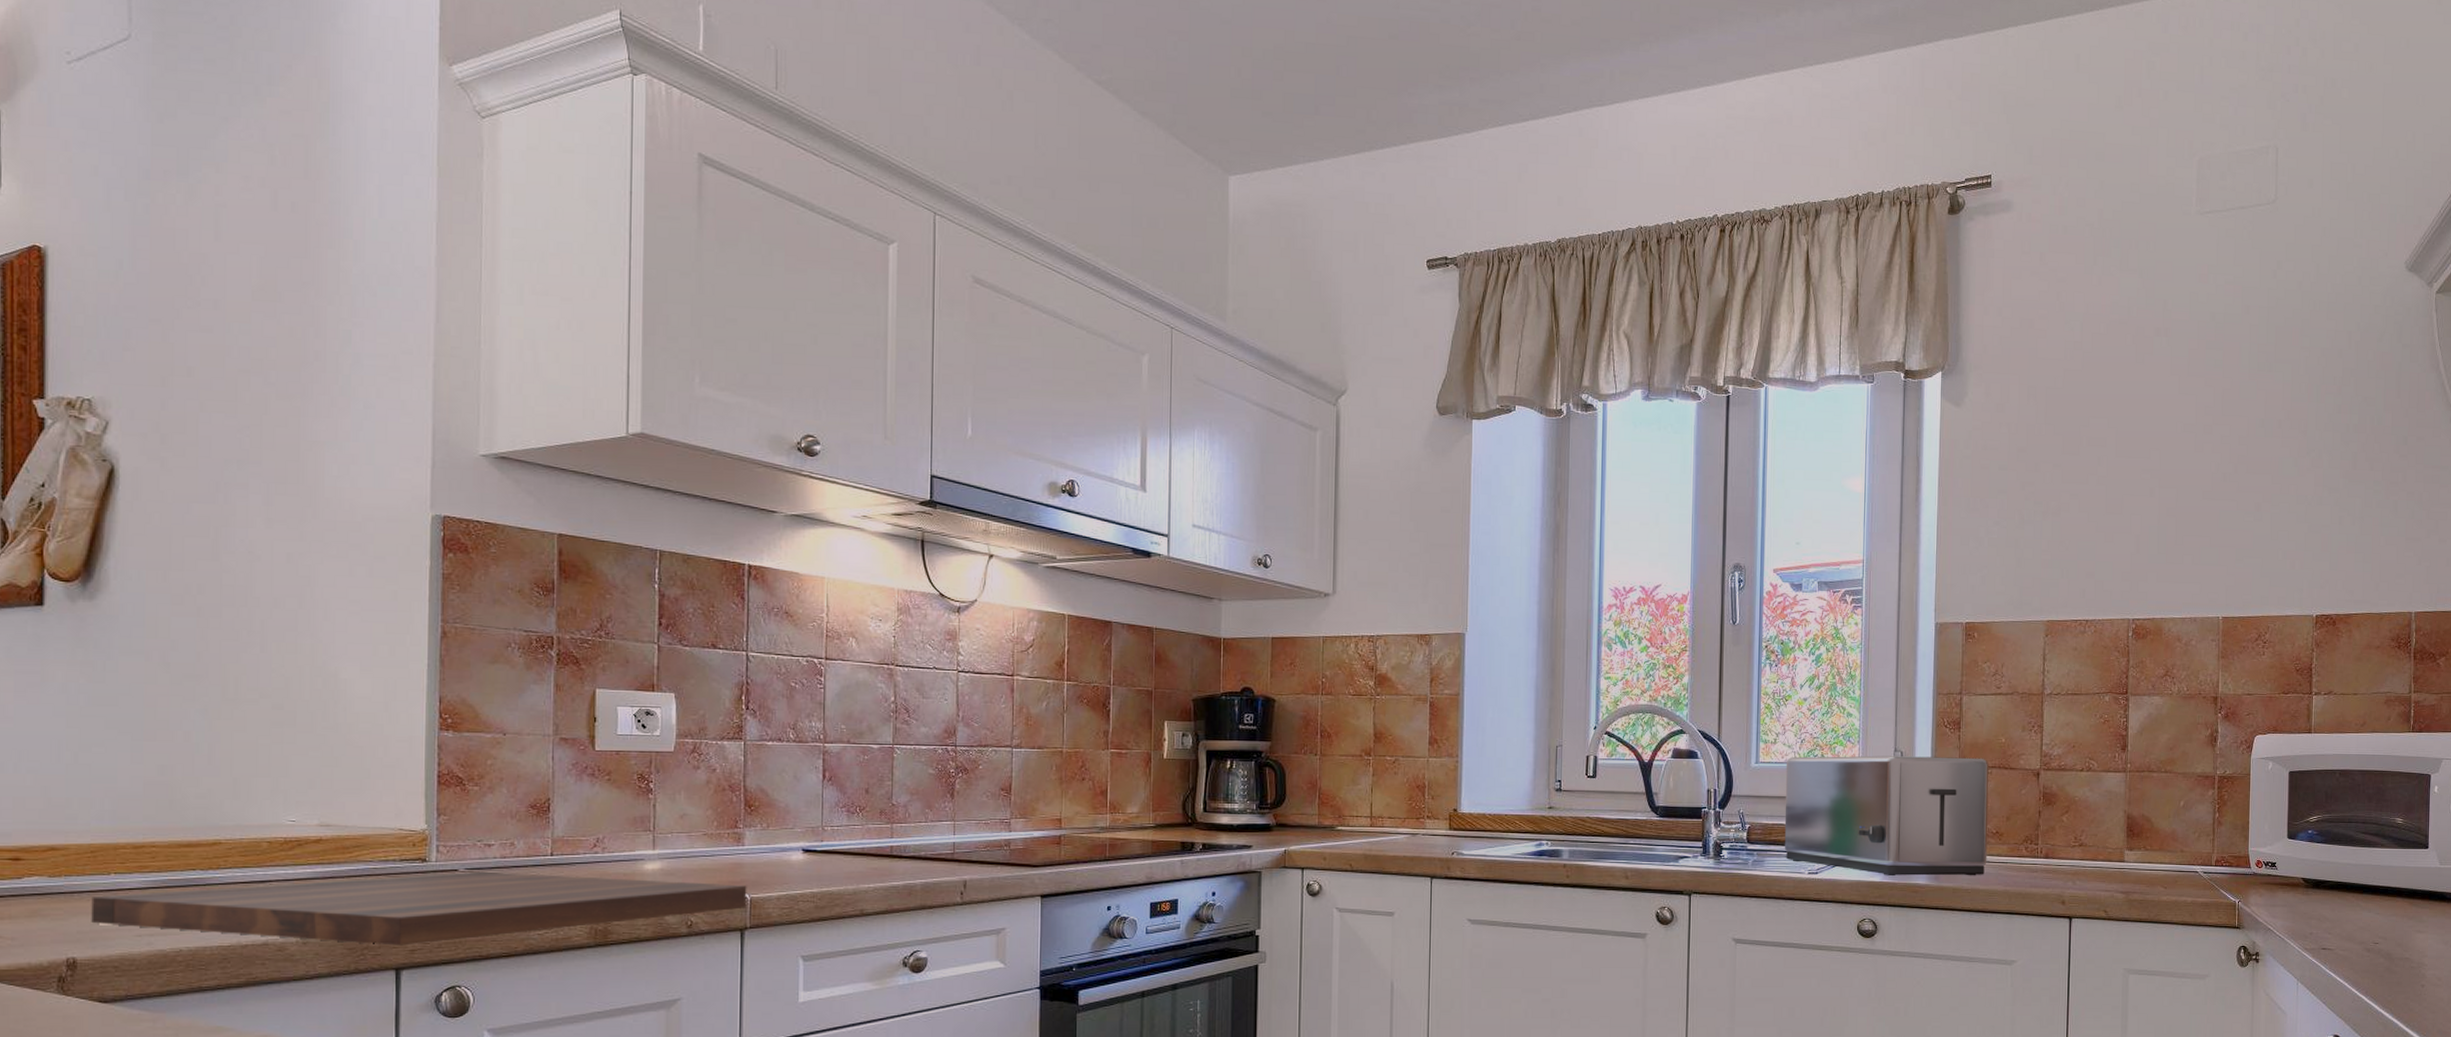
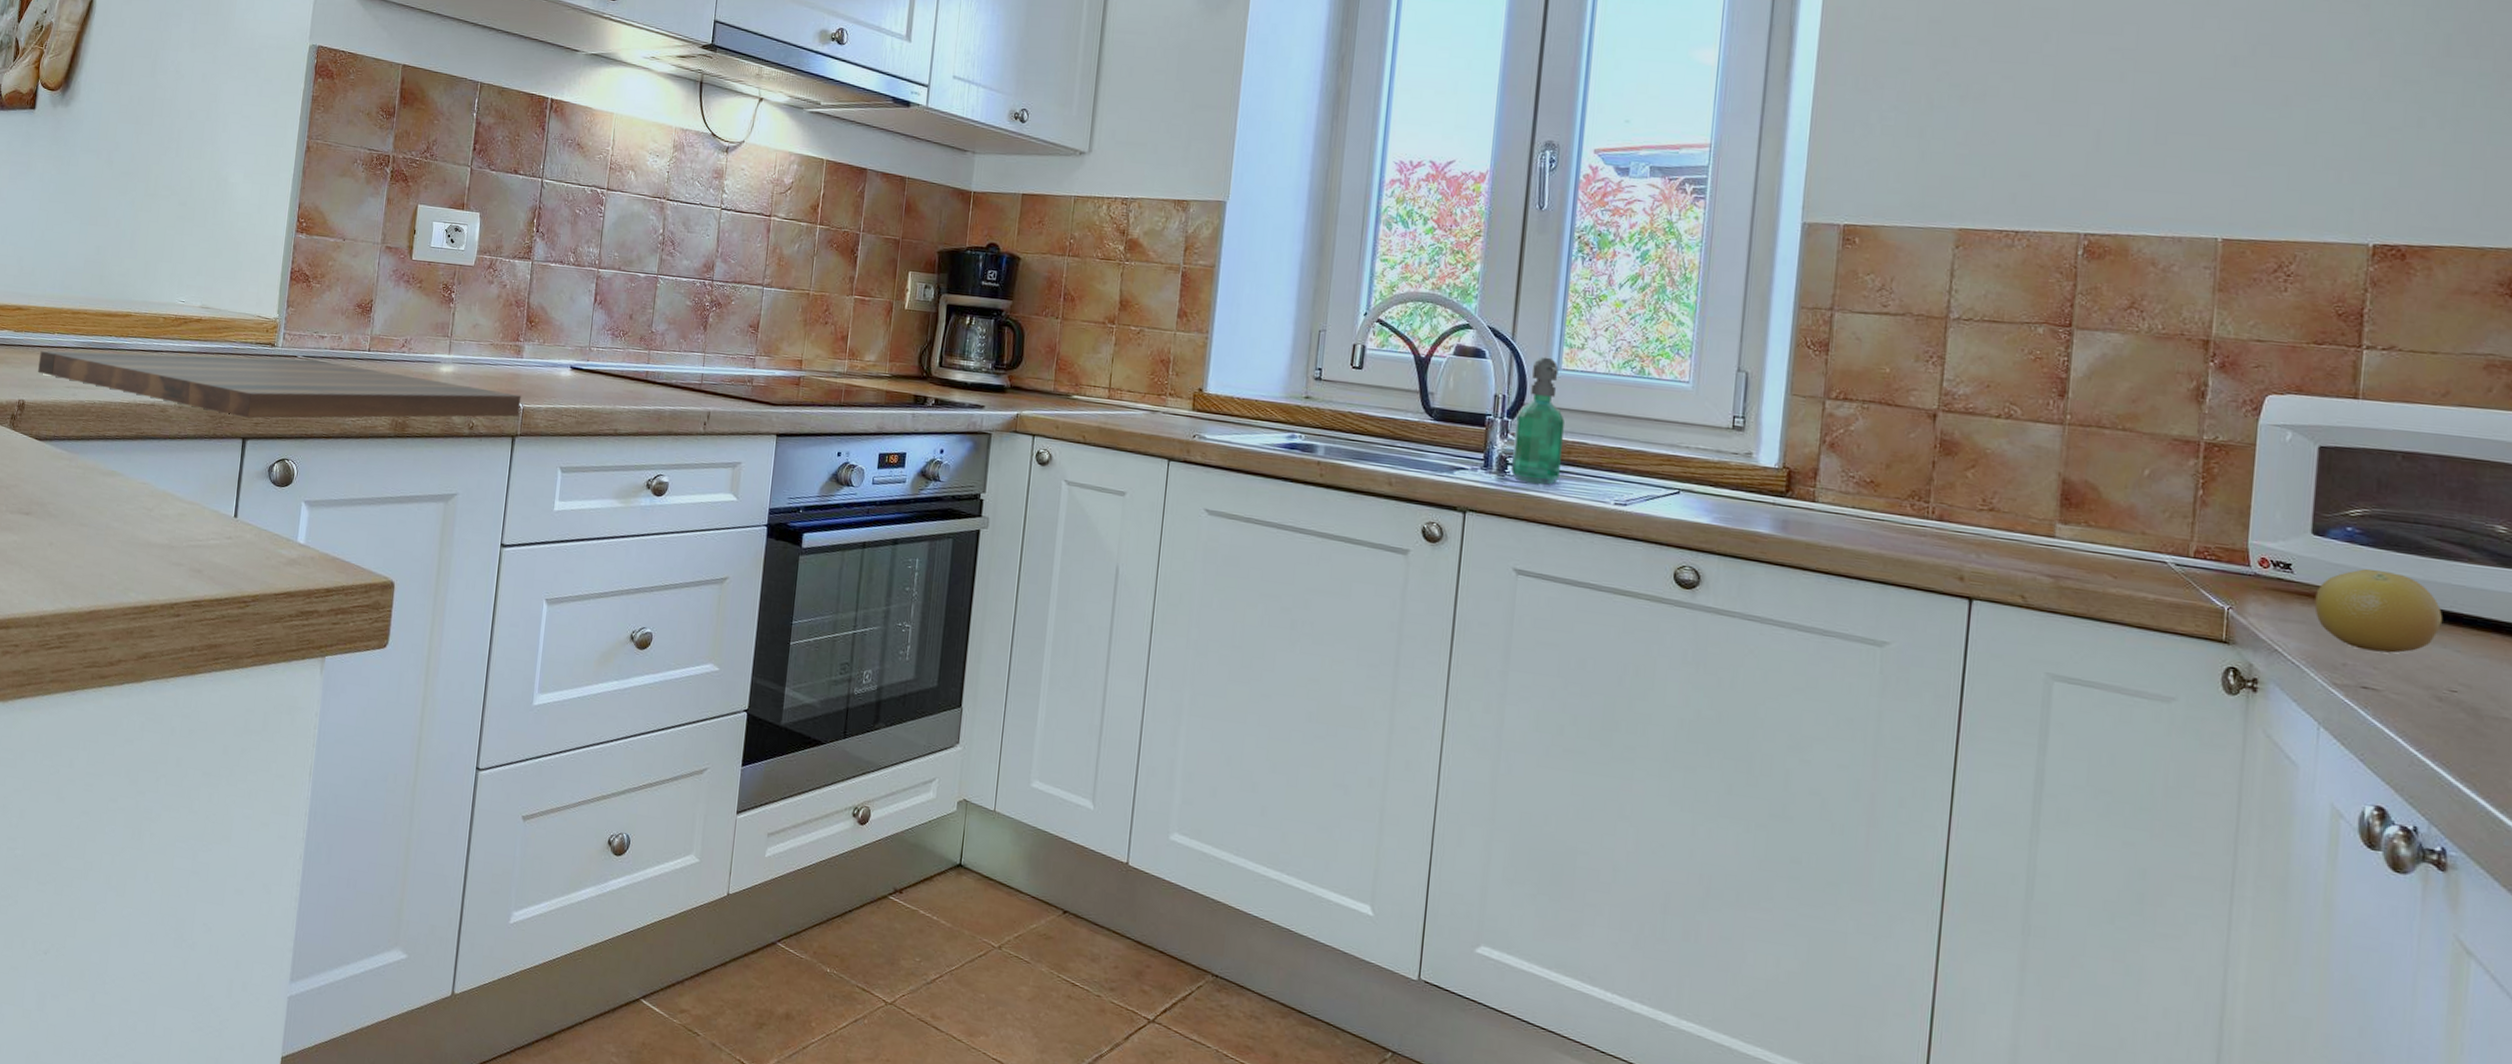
soap dispenser: none [1725,753,1765,863] -> present [1511,356,1565,485]
toaster: present [1784,755,1989,876] -> none [1585,366,1866,532]
fruit: none [2291,861,2368,921] -> present [2314,569,2443,654]

